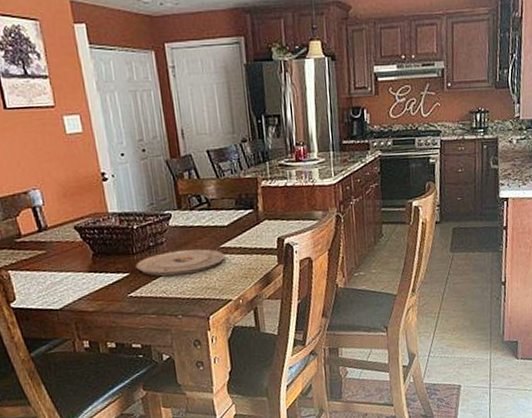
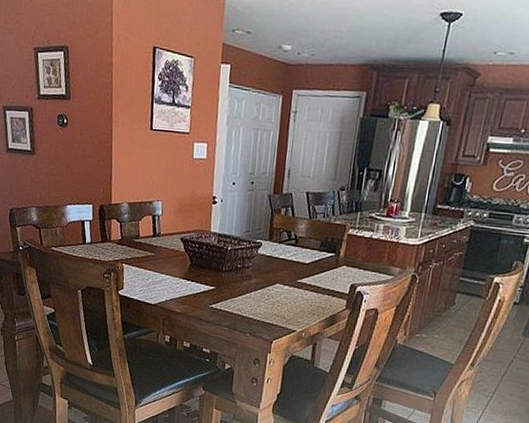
plate: present [135,248,225,277] -> none [222,275,300,300]

